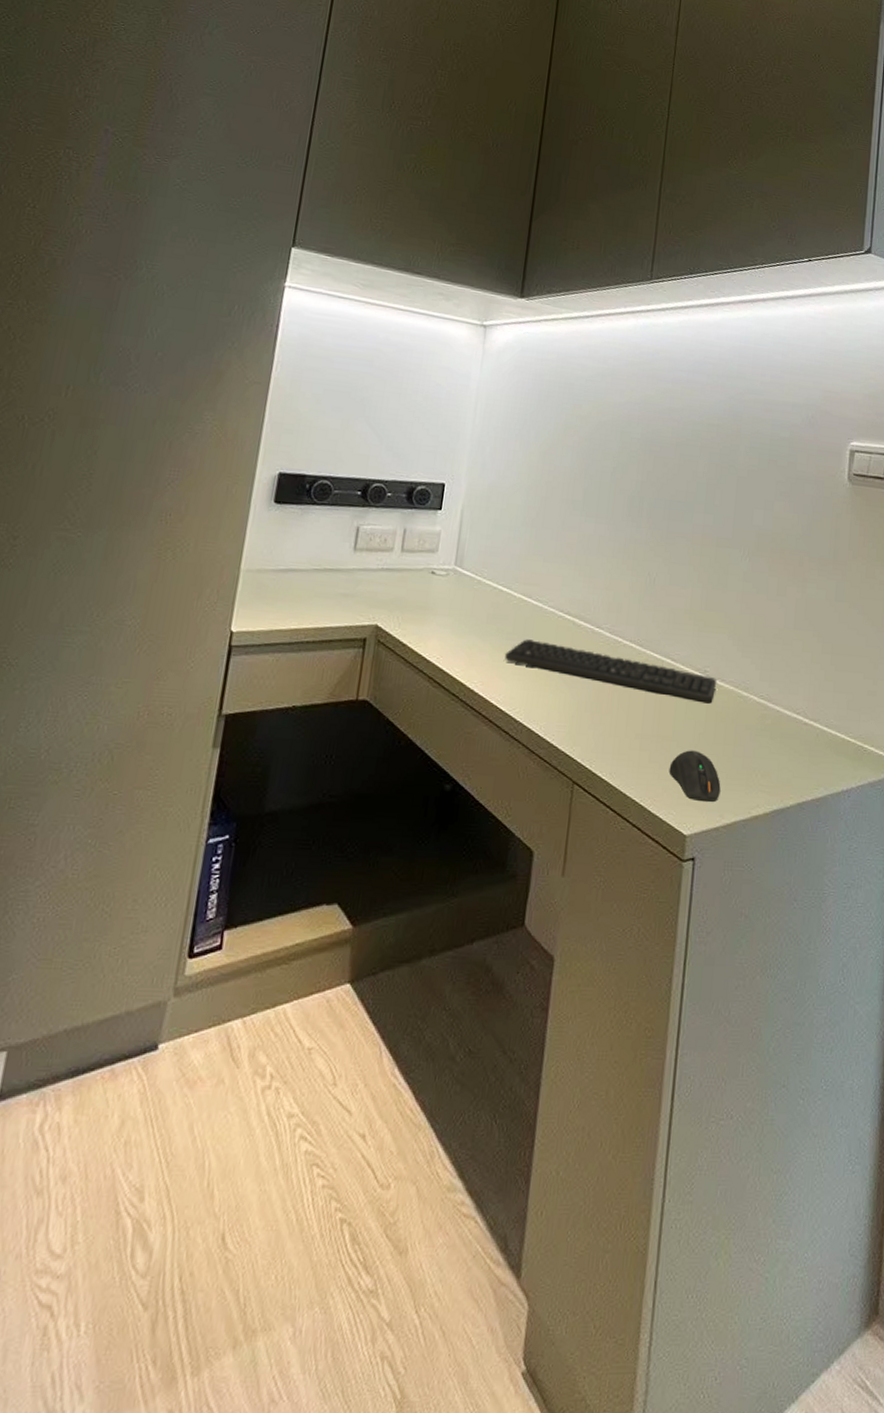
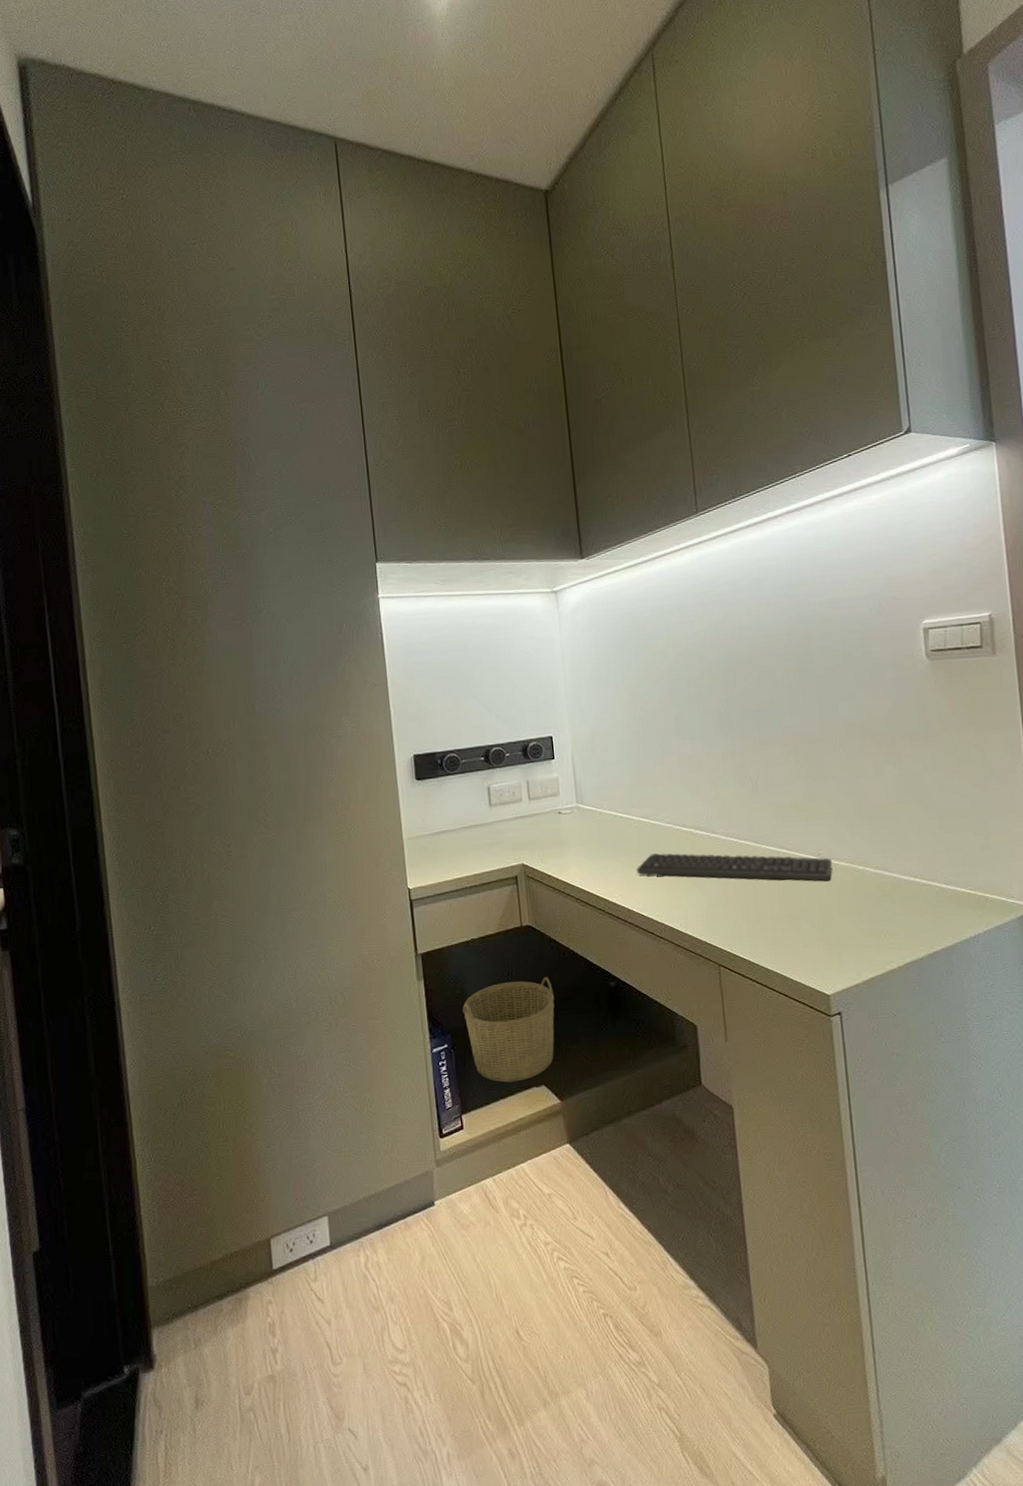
basket: none [257,766,377,895] -> present [463,977,555,1083]
computer mouse: present [669,750,721,802] -> none [802,923,854,965]

